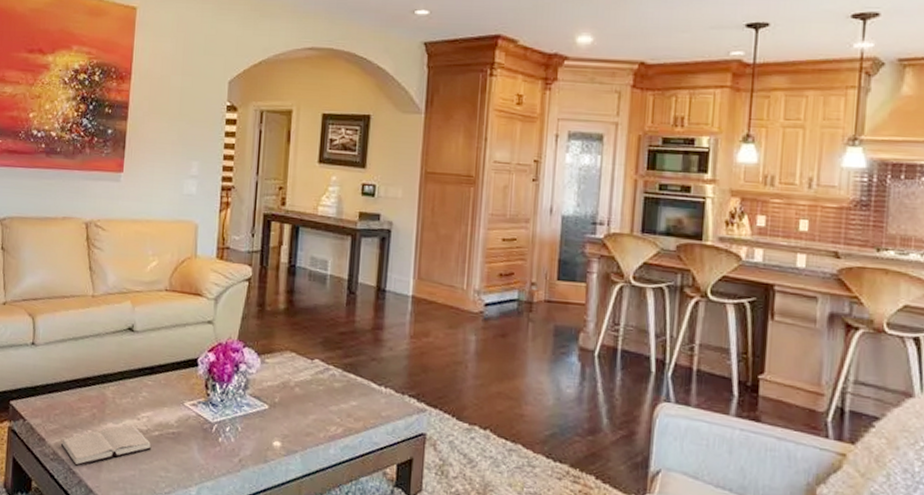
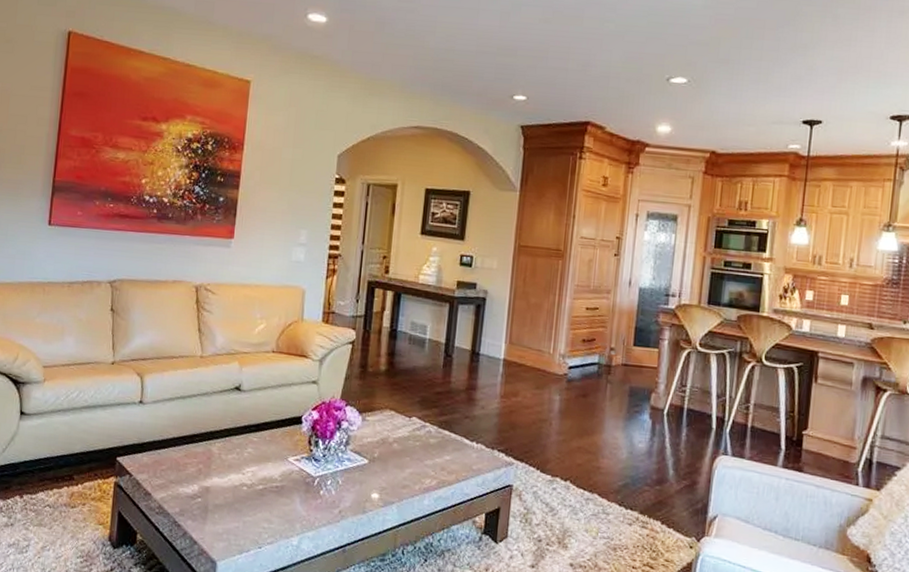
hardback book: present [60,425,152,467] -> none [166,479,256,520]

